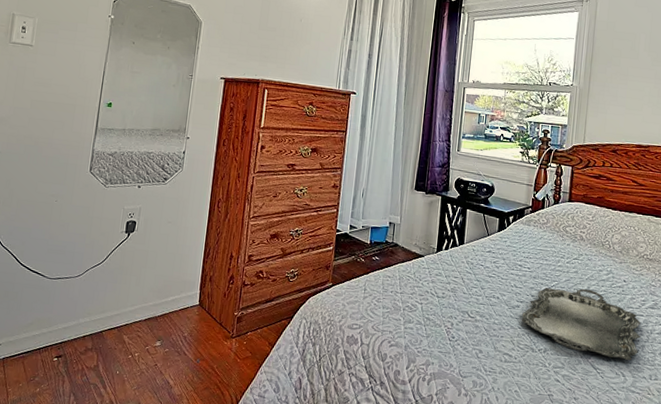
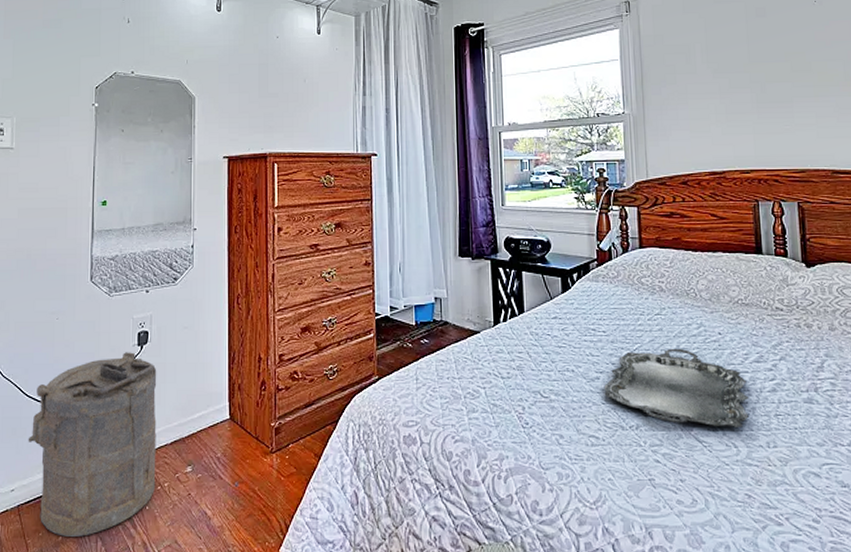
laundry hamper: none [18,237,140,391] -> present [28,352,157,537]

